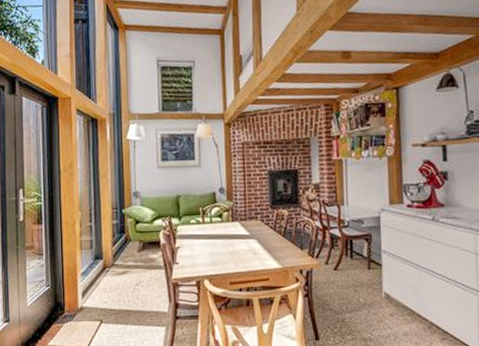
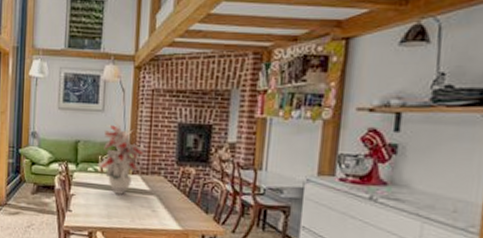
bouquet: none [199,172,241,242] -> present [97,118,145,195]

